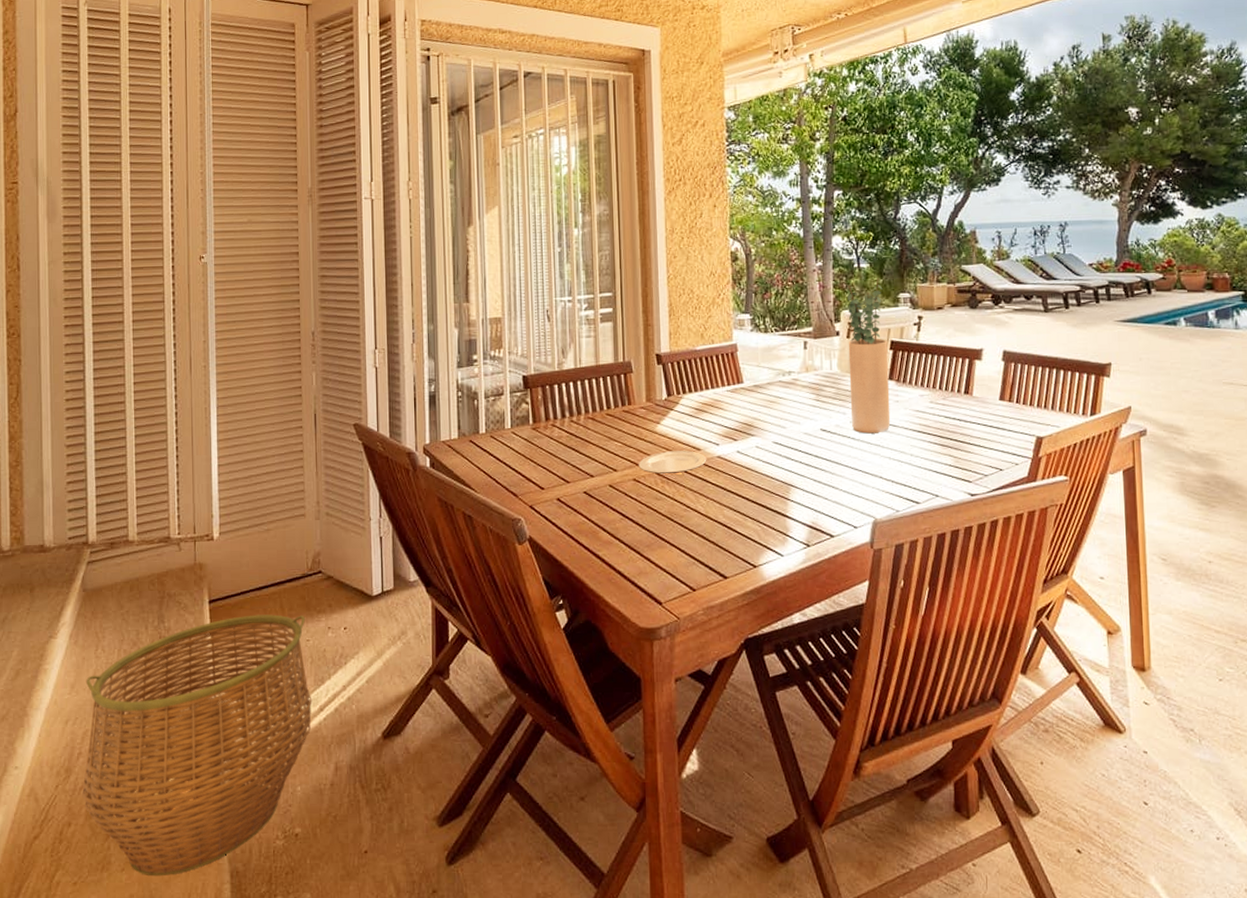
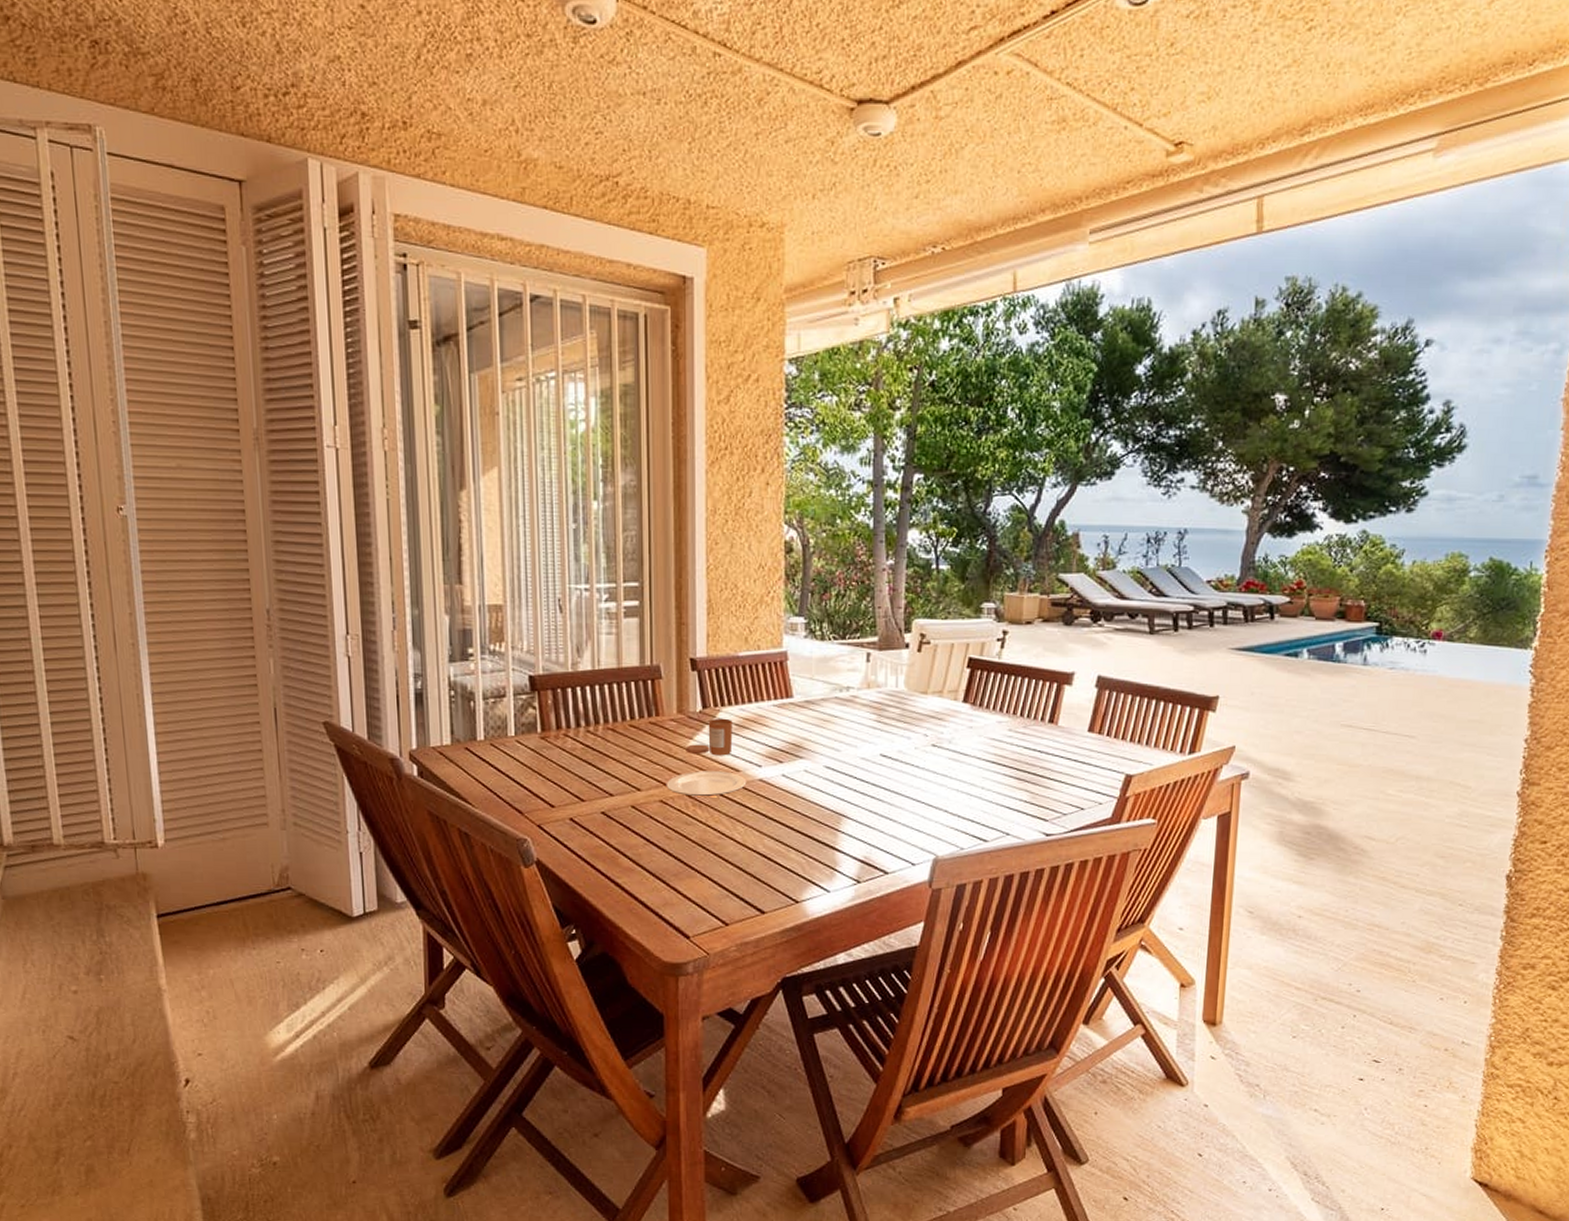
basket: present [82,614,312,877] -> none [16,932,287,1201]
candle: none [654,404,694,437] -> present [685,718,733,756]
vase: present [847,277,891,434] -> none [916,582,965,762]

